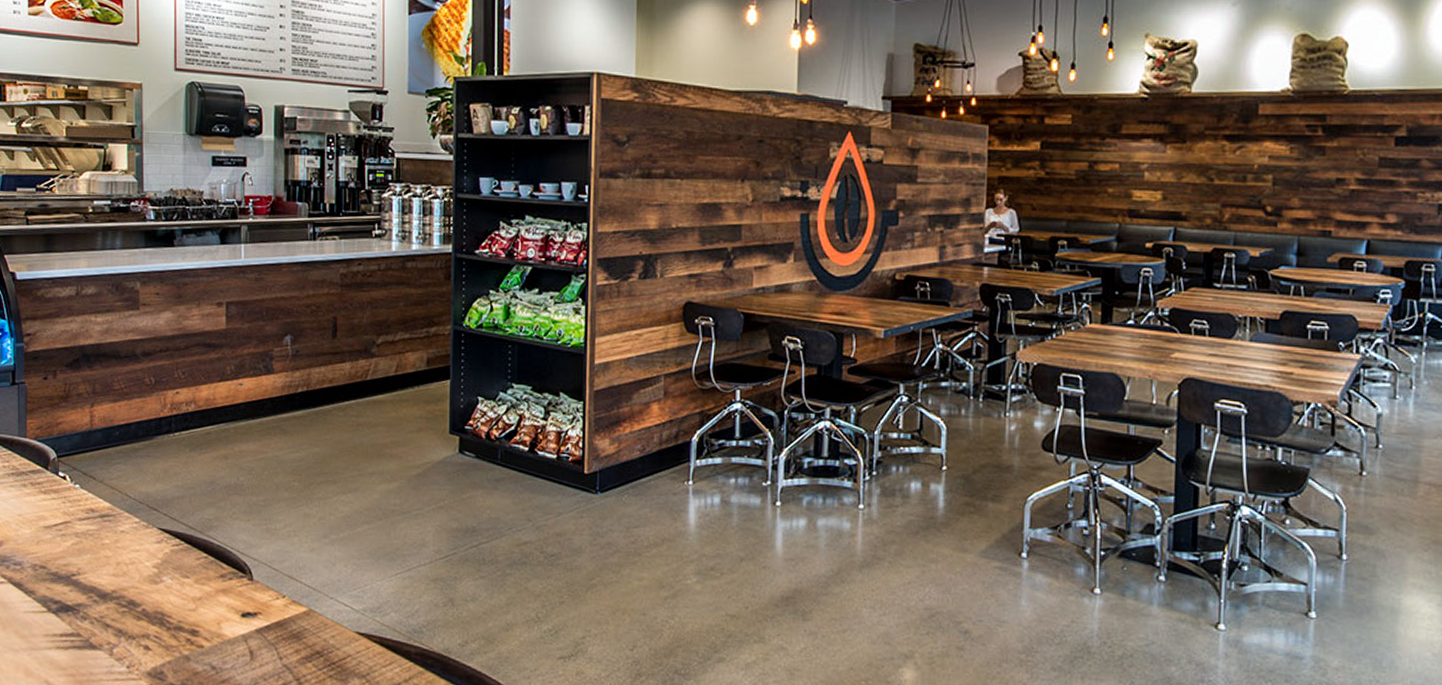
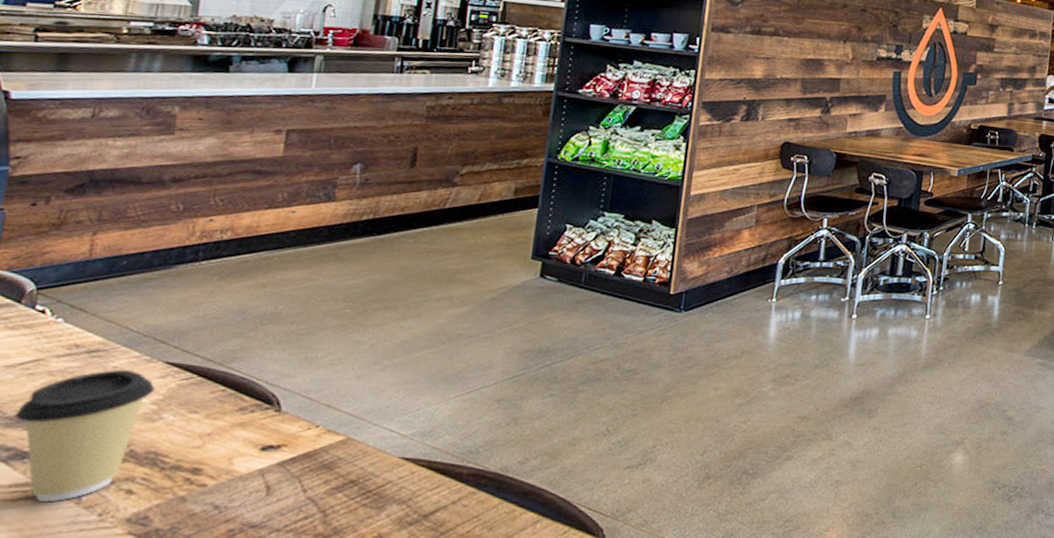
coffee cup: none [57,533,154,652] -> present [15,369,155,503]

